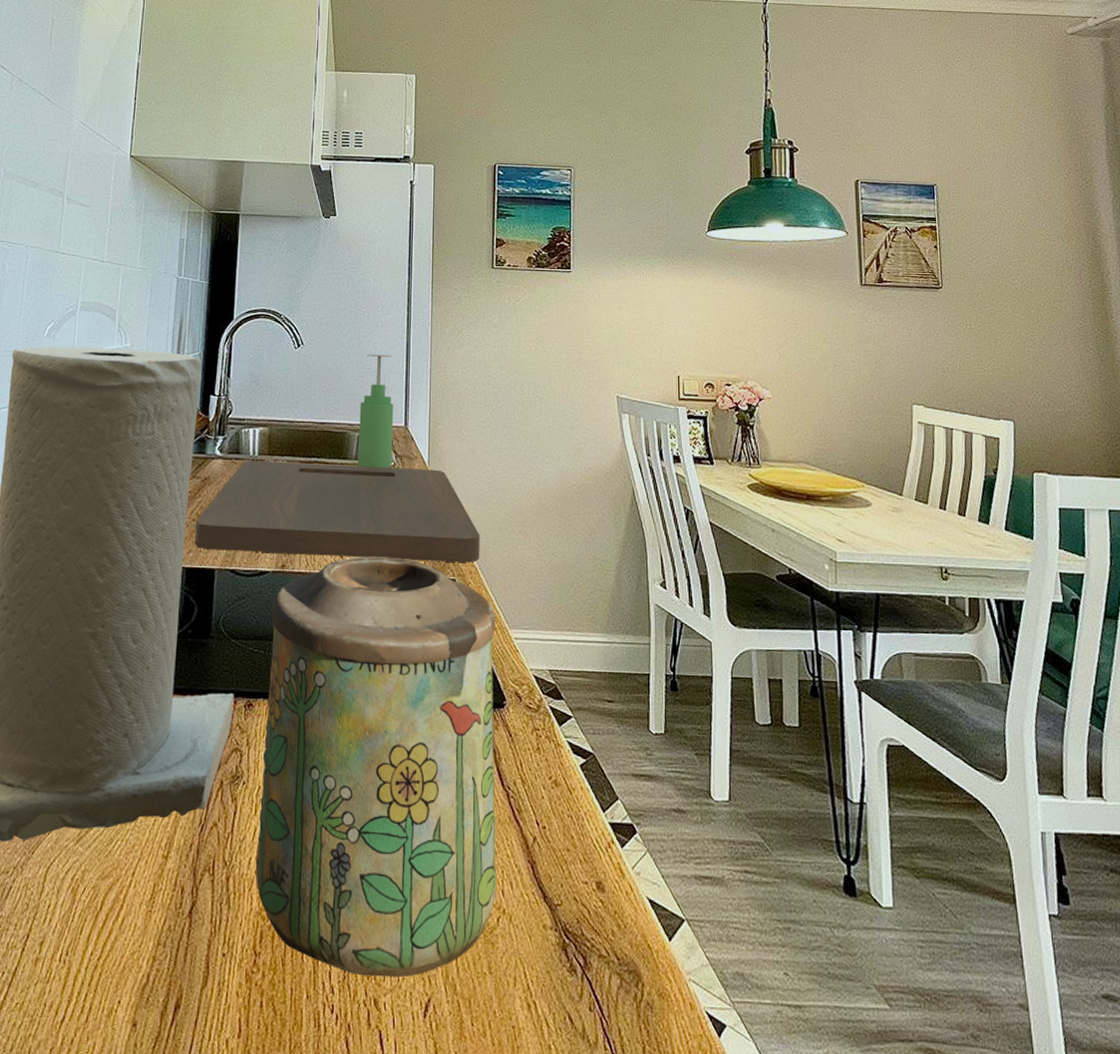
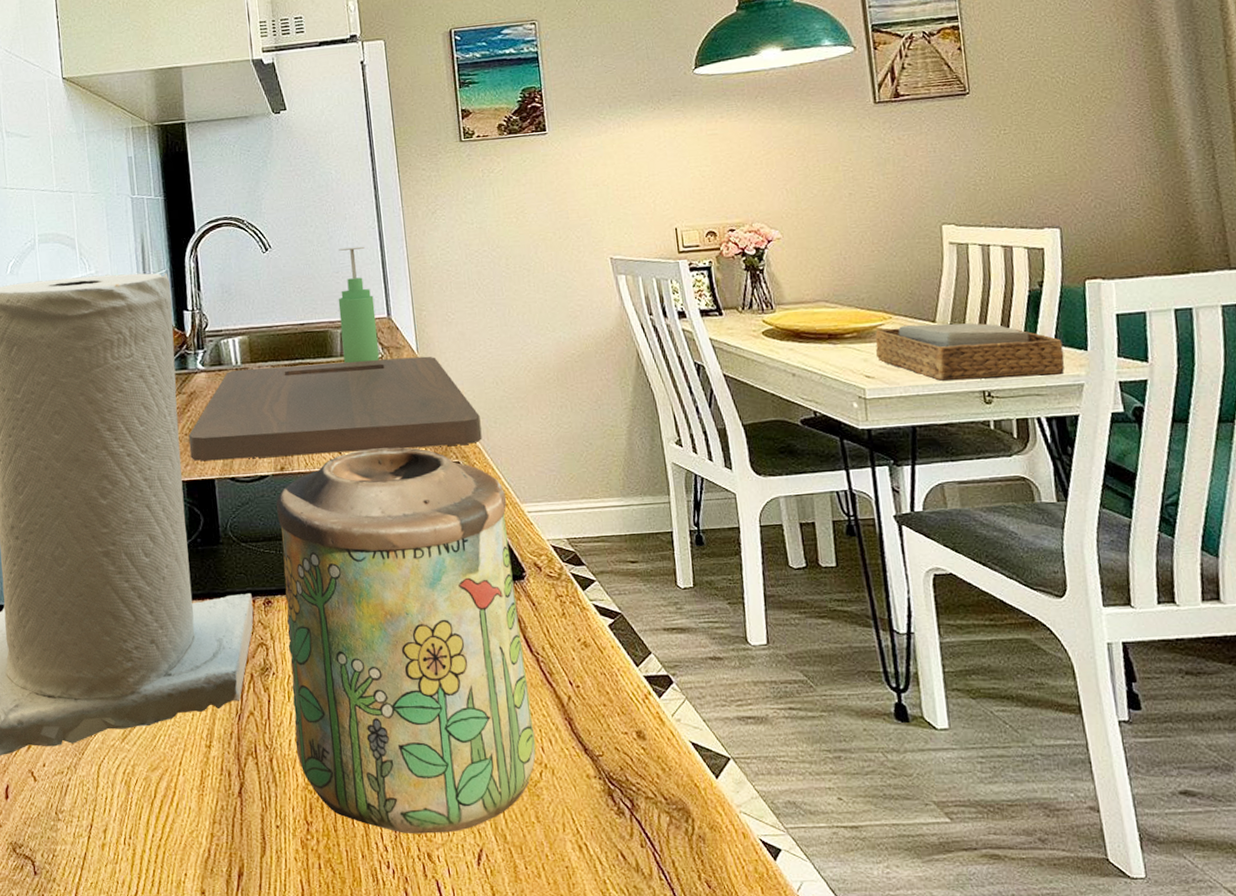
napkin holder: none [847,495,1013,560] -> present [875,323,1064,381]

